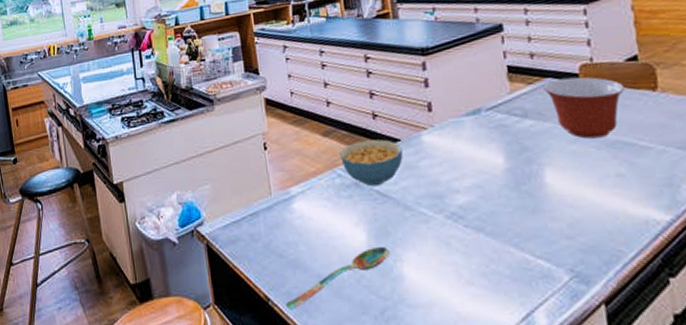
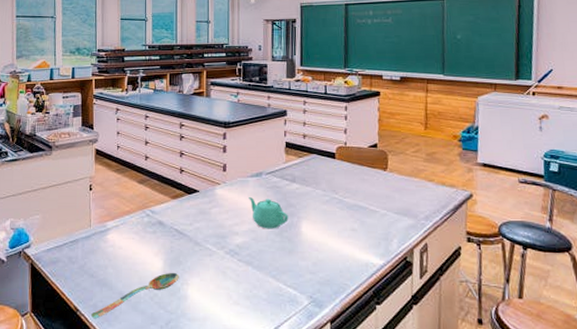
cereal bowl: present [340,139,403,187] -> none [150,190,199,226]
teapot: none [467,142,526,183] -> present [249,197,288,229]
mixing bowl: present [543,77,625,139] -> none [309,155,365,202]

